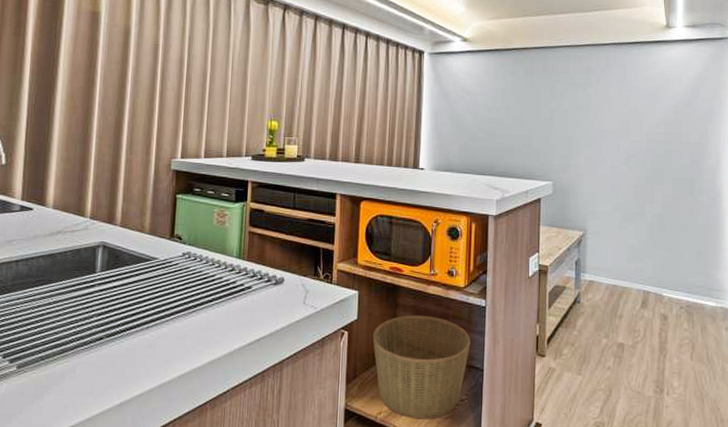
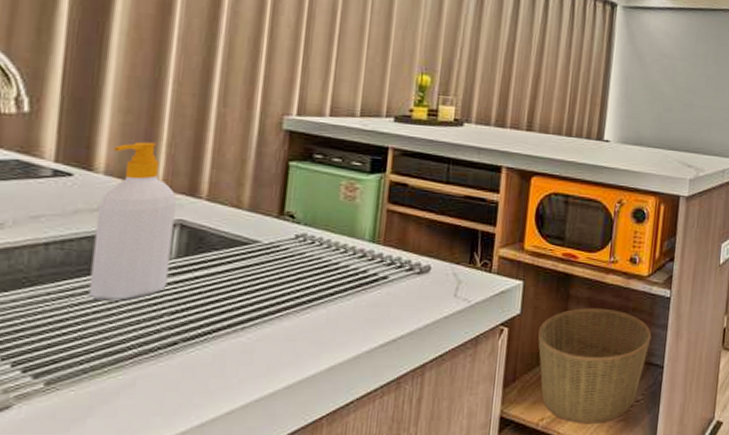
soap bottle: none [44,183,100,305] -> present [88,141,176,301]

